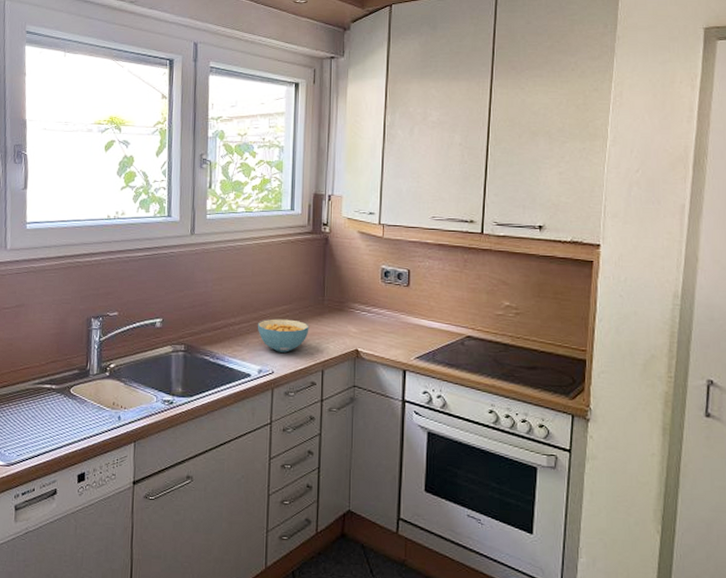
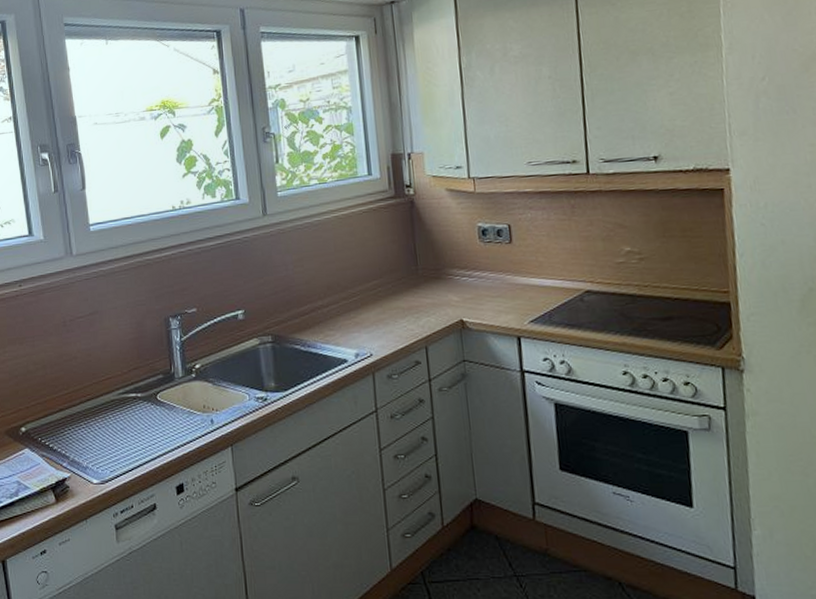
cereal bowl: present [257,319,309,353] -> none [347,295,406,332]

